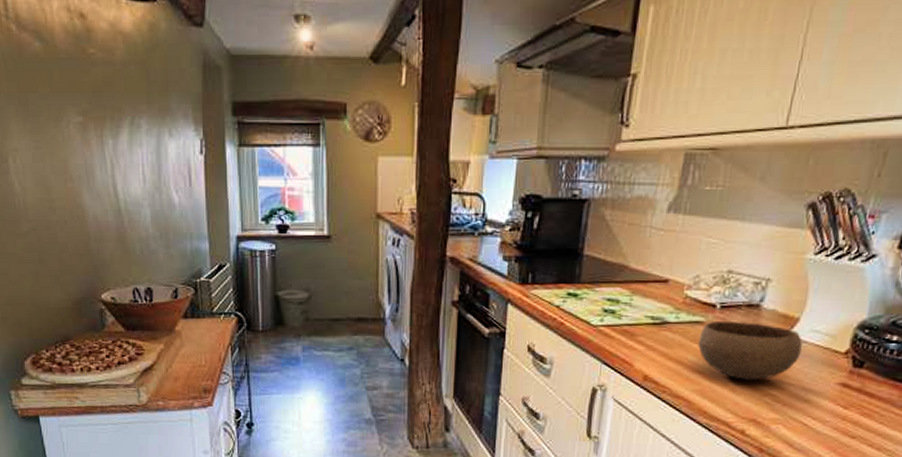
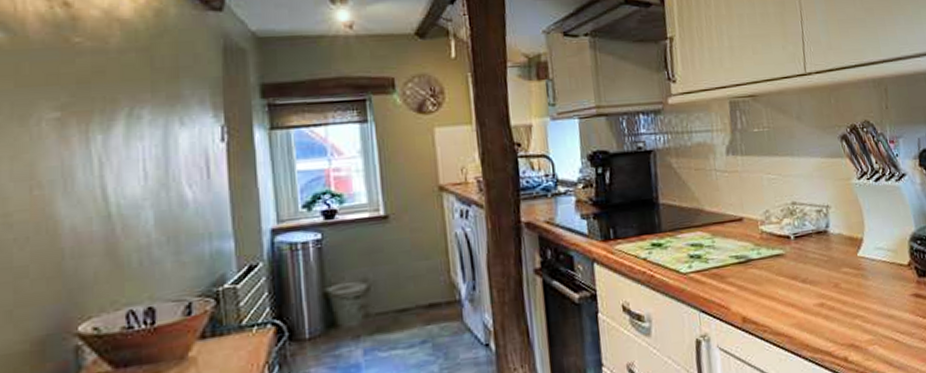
bowl: present [698,320,803,380] -> none [783,248,874,306]

